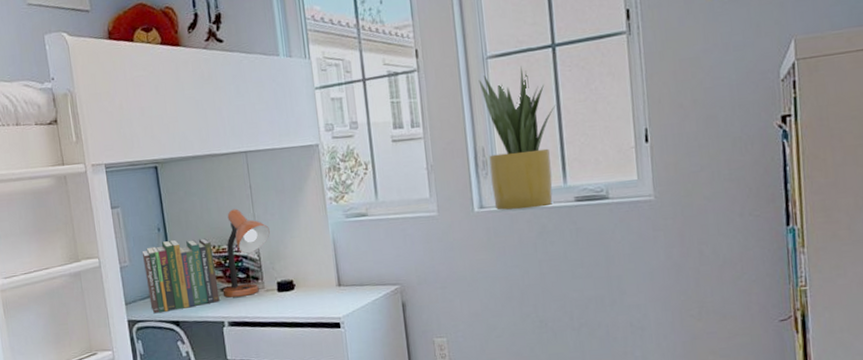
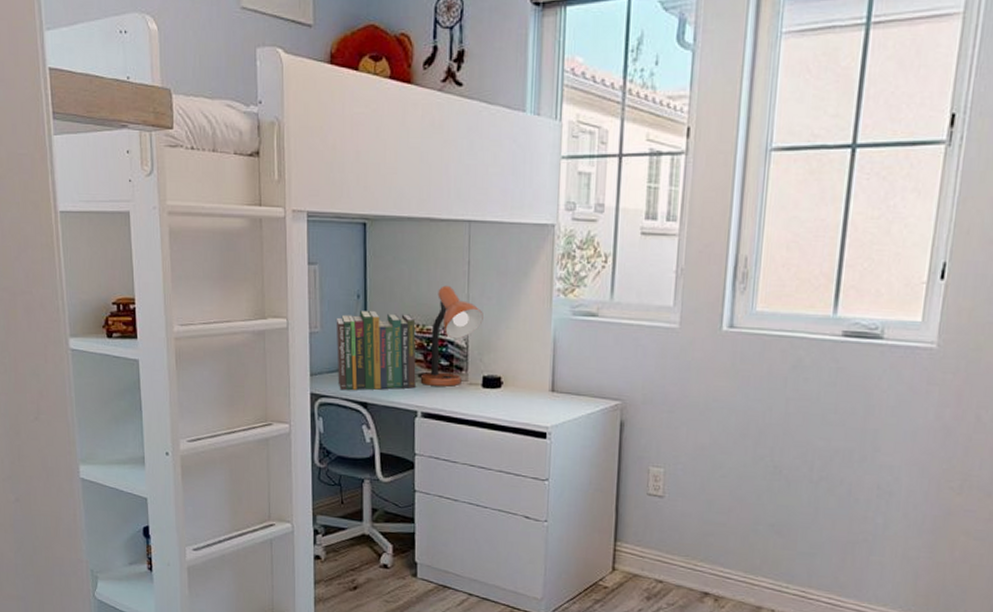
planter: present [478,66,557,211] -> none [747,165,845,337]

